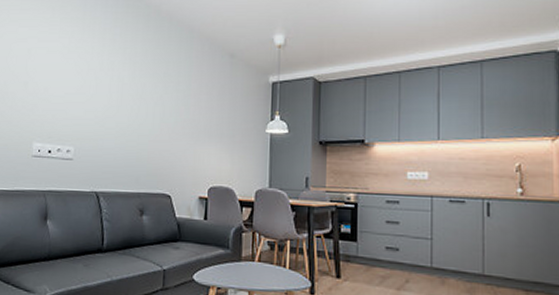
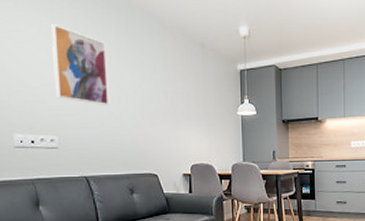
wall art: none [78,34,132,117] -> present [51,24,110,105]

